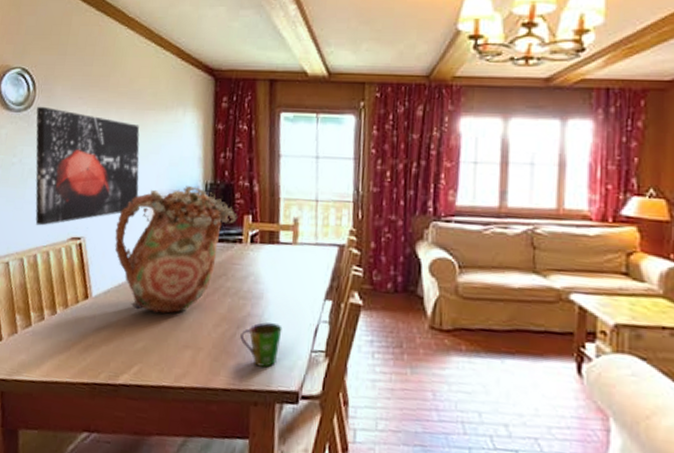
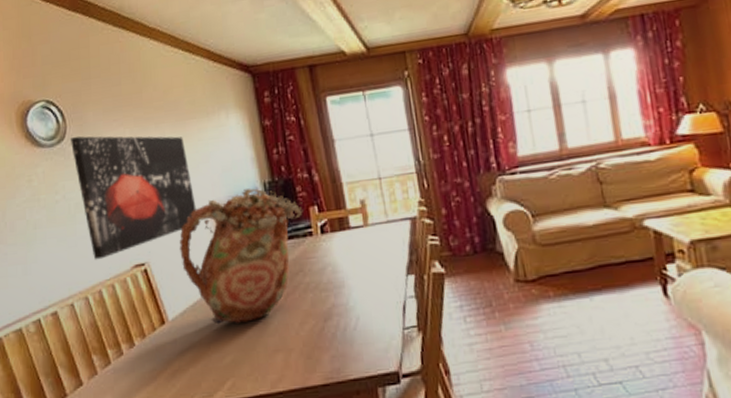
cup: present [240,322,282,368] -> none [329,309,371,355]

